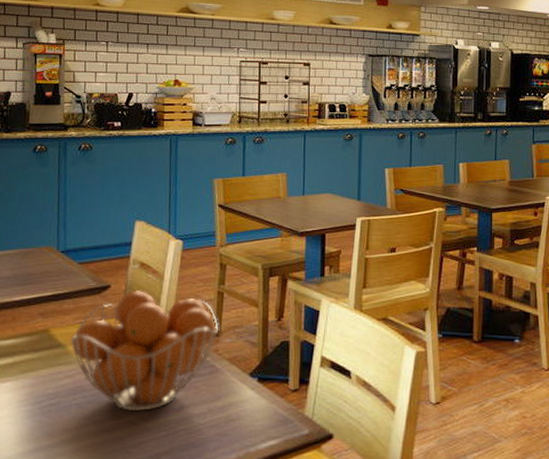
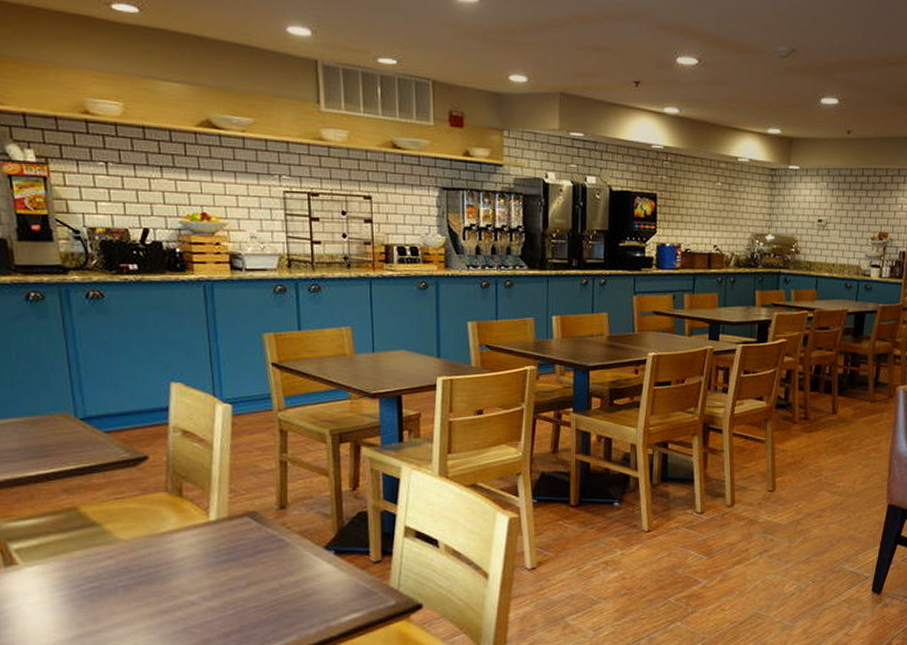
fruit basket: present [70,290,219,412] -> none [106,461,285,592]

